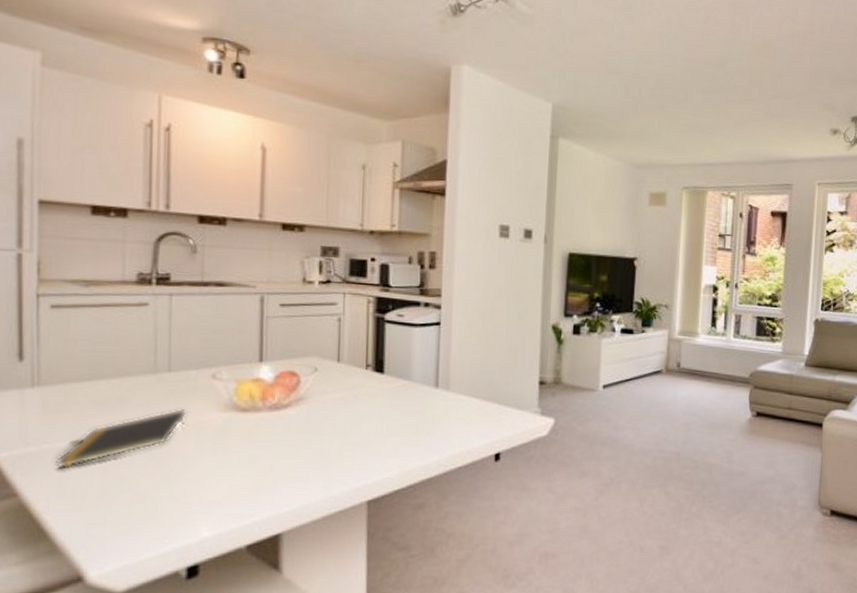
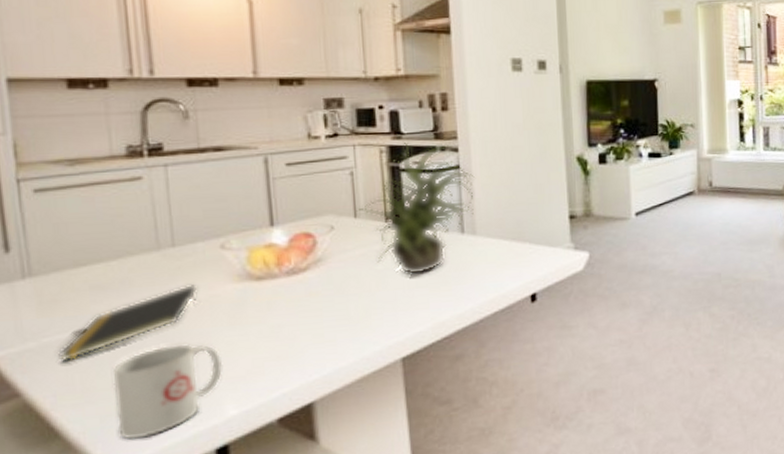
mug: none [101,464,202,549] -> present [113,344,223,439]
potted plant: none [339,295,454,423] -> present [356,142,475,276]

